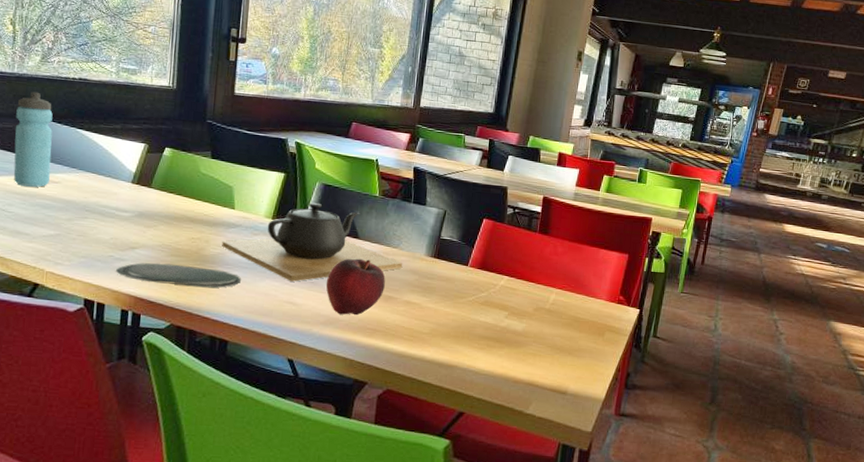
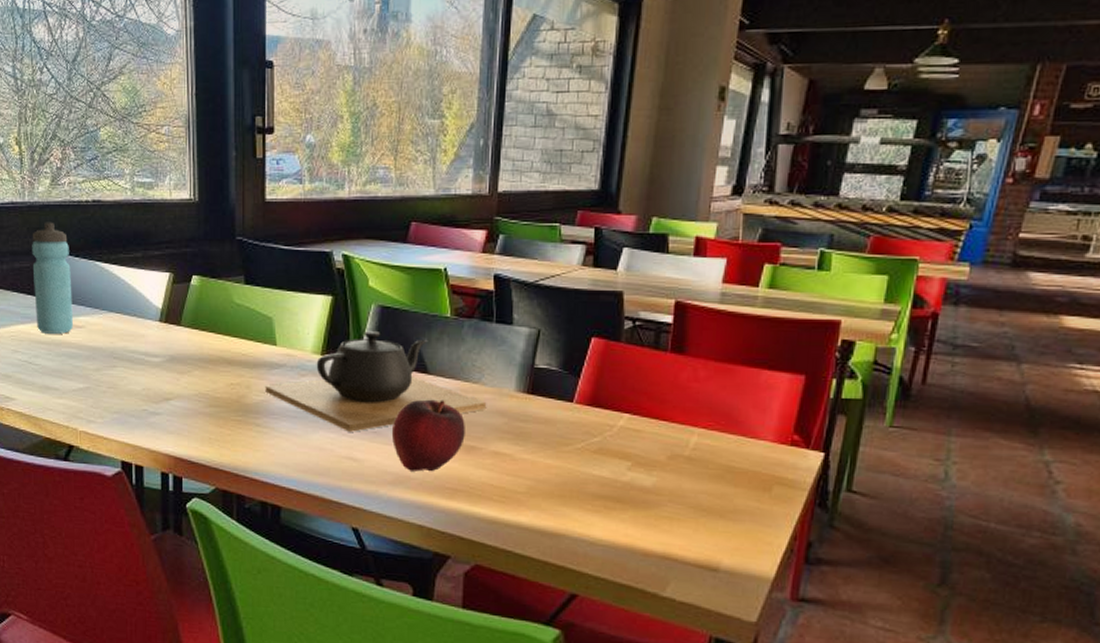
oval tray: present [116,263,242,288] -> none [152,415,291,443]

